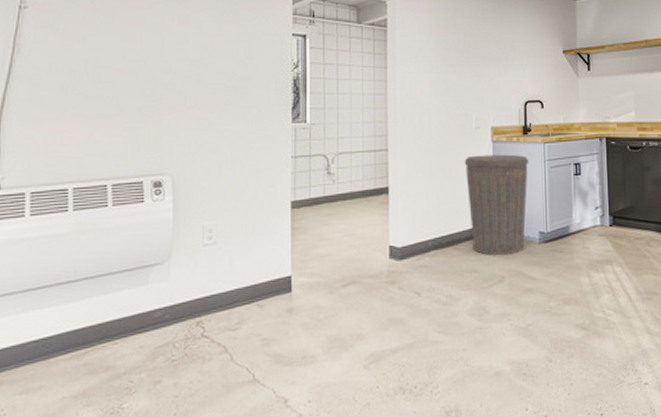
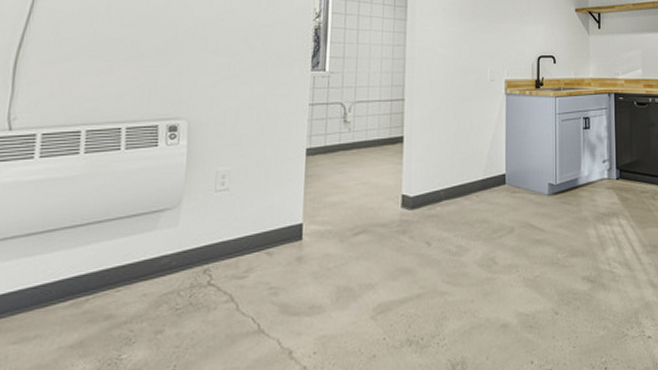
trash can: present [464,154,529,256] -> none [478,107,541,207]

